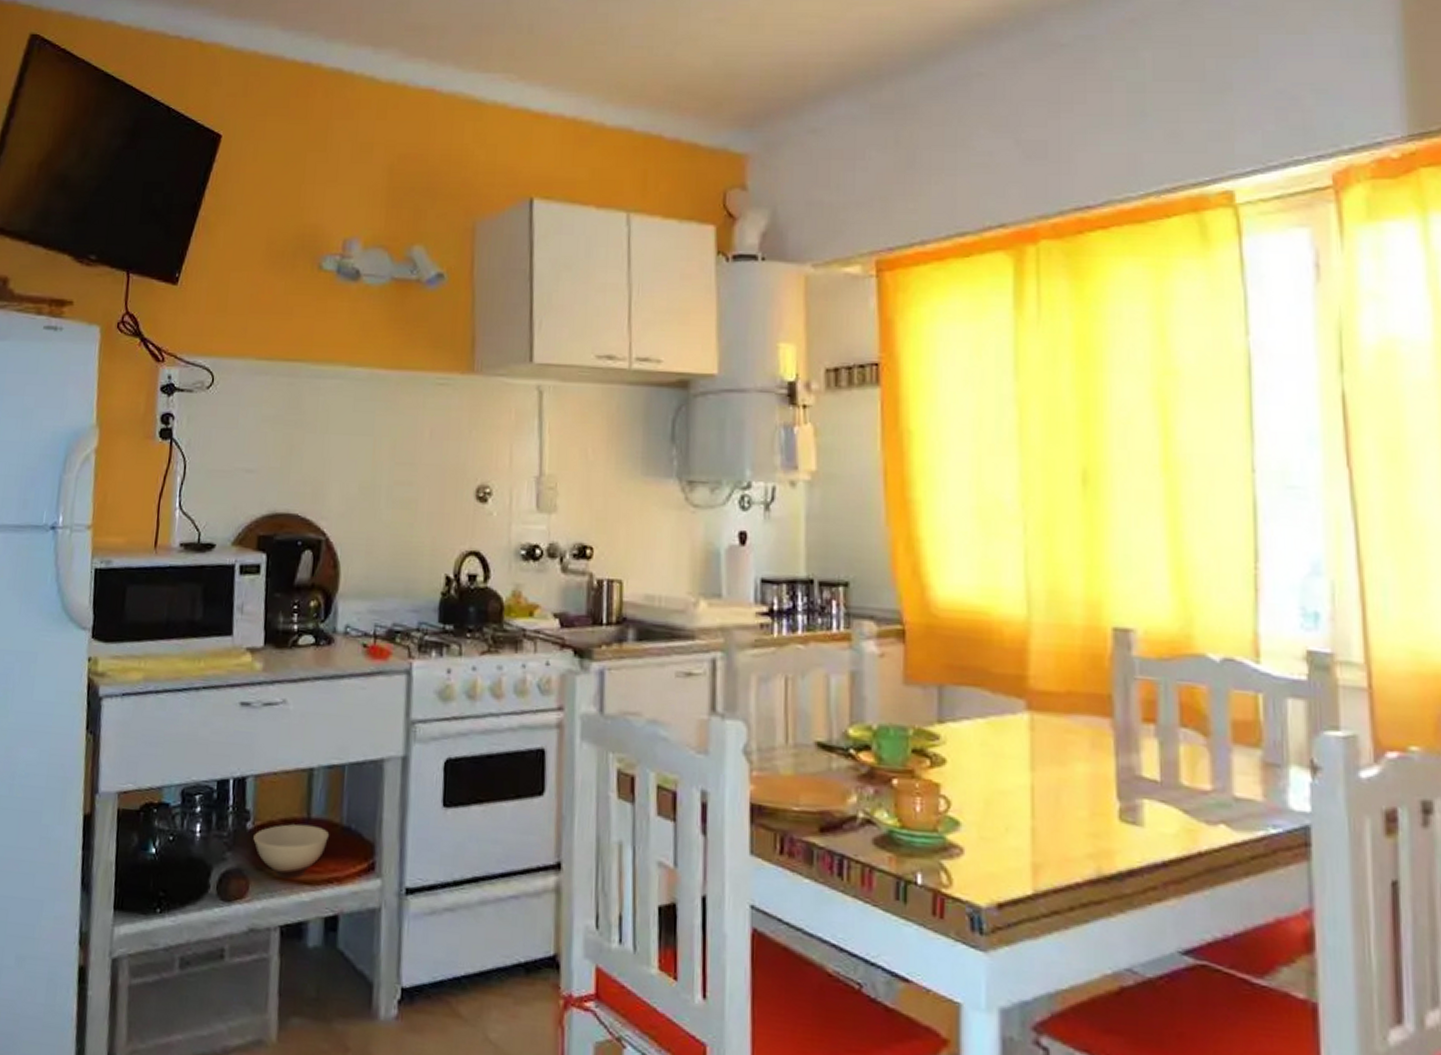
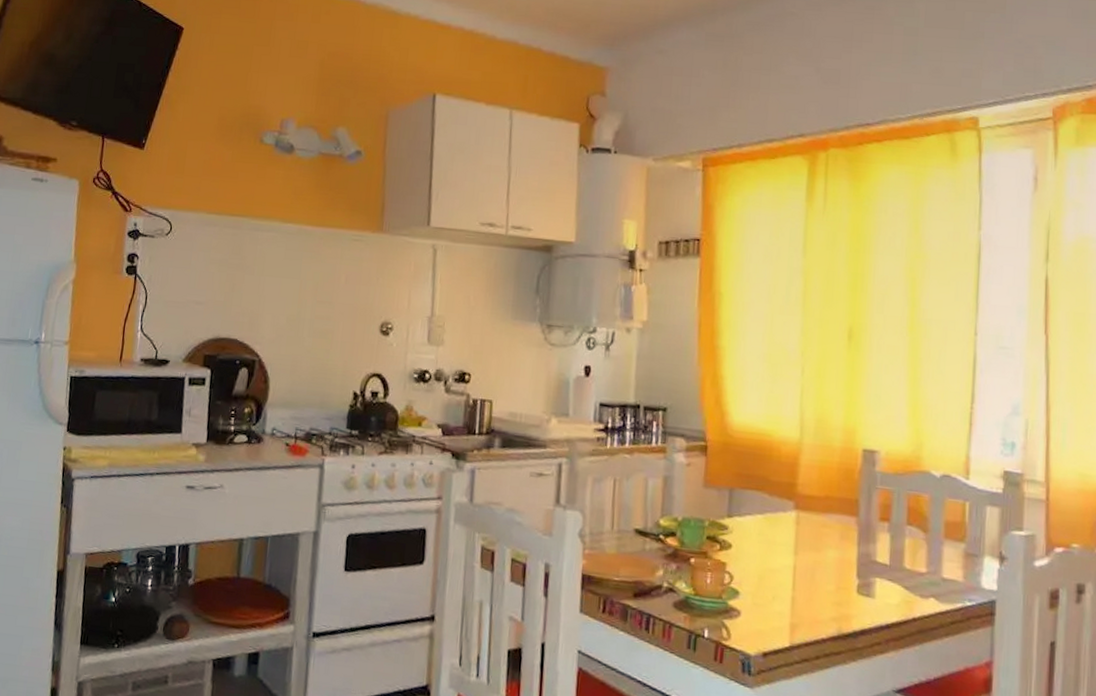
bowl: present [253,824,330,880] -> none [193,581,255,624]

